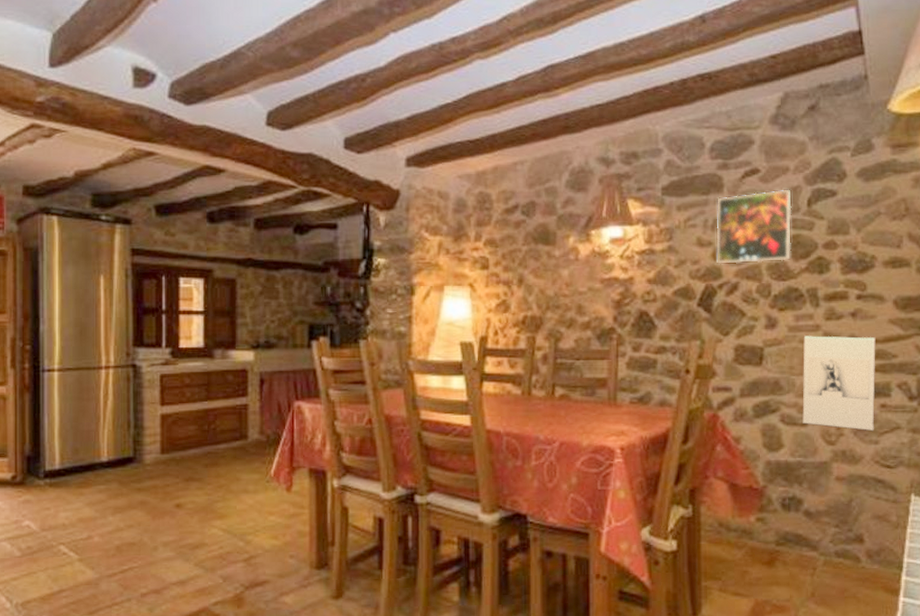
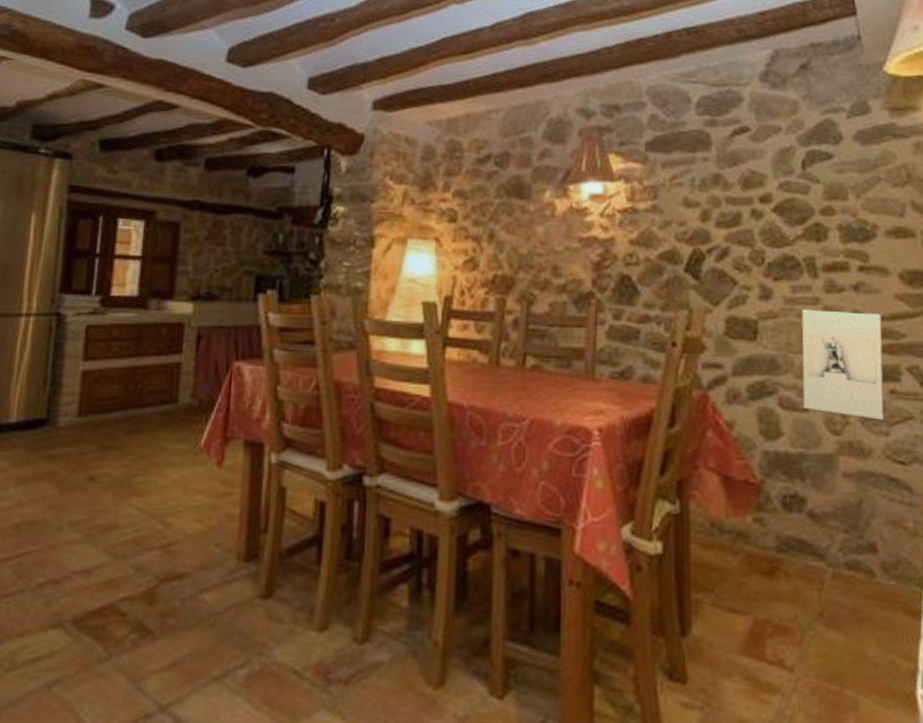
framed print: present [716,189,792,264] -> none [704,149,786,227]

